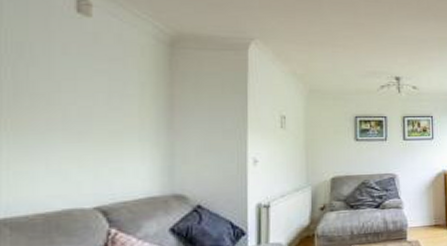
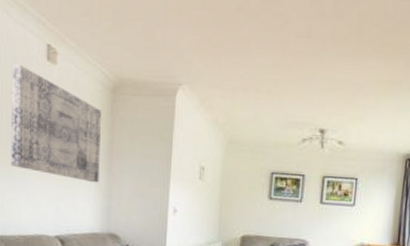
wall art: none [21,14,156,142] -> present [11,64,101,183]

